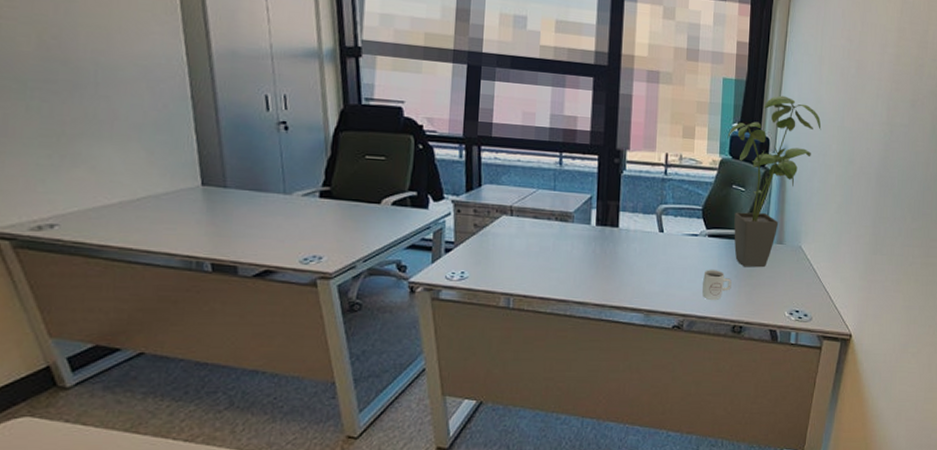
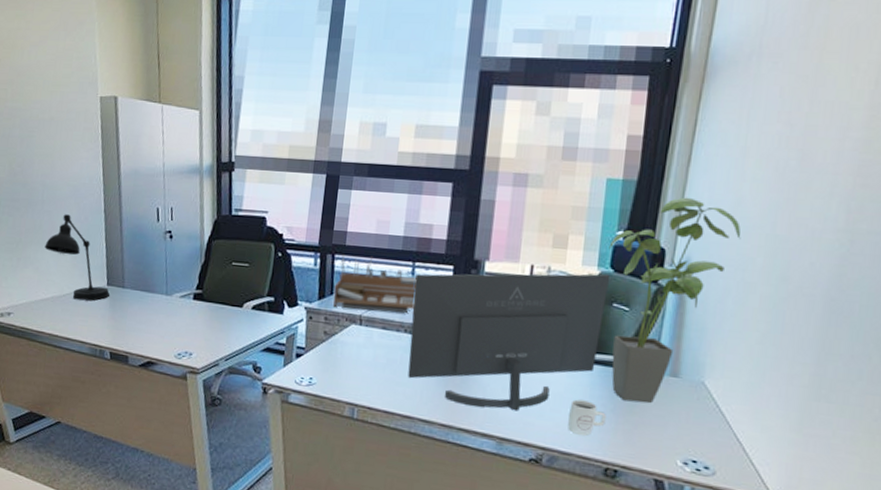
desk lamp: none [103,100,206,205] -> present [44,214,110,301]
desk organizer: none [481,146,565,201] -> present [333,254,417,313]
computer monitor: none [560,160,730,285] -> present [408,273,611,411]

